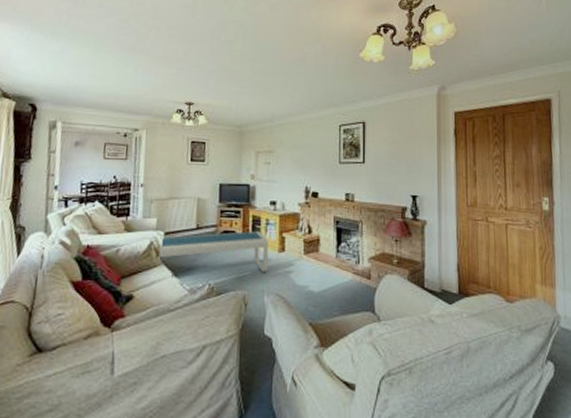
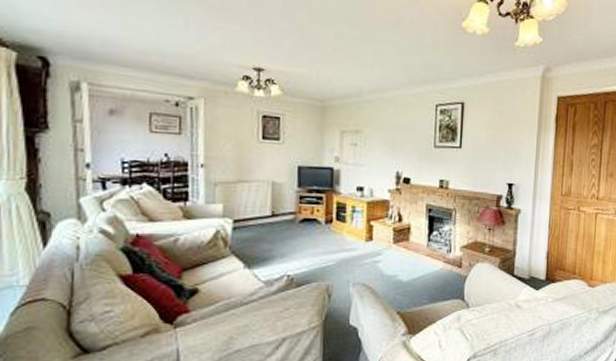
coffee table: present [157,231,269,273] -> none [225,219,355,263]

